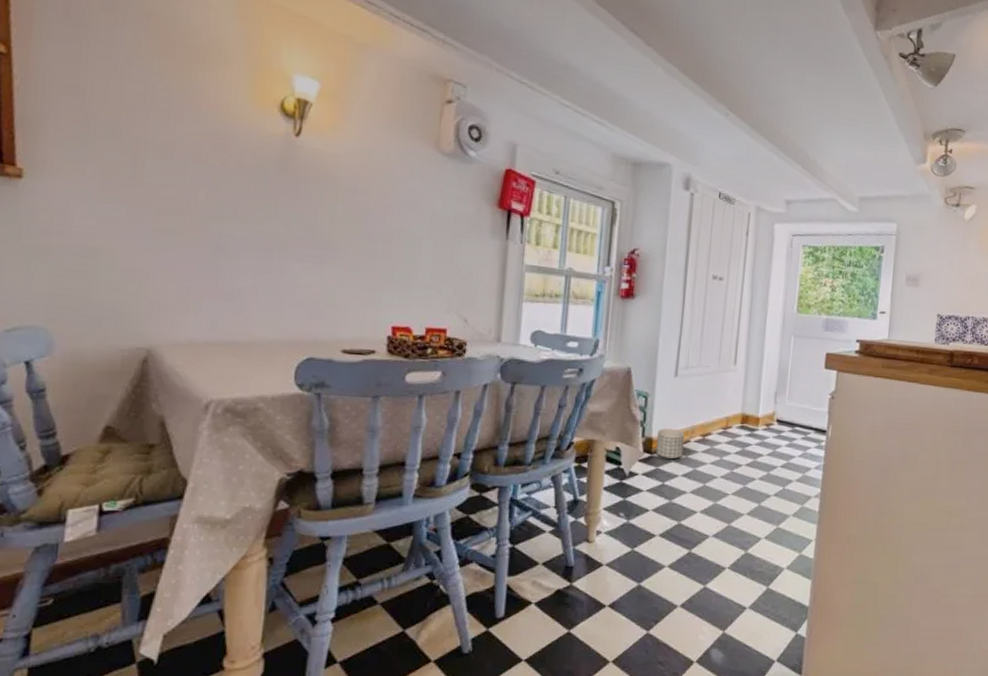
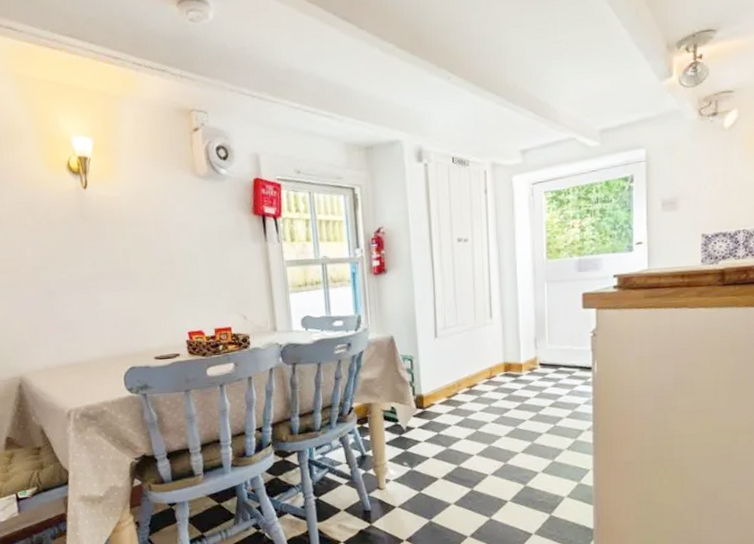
planter: present [656,428,685,460] -> none [426,384,453,412]

